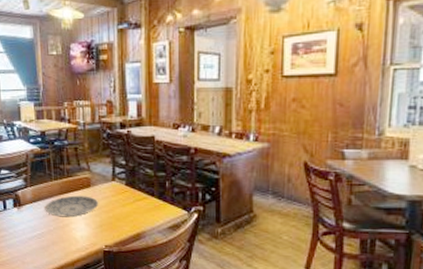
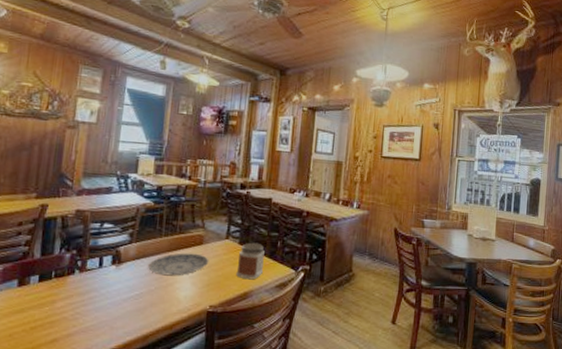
jar: none [127,183,153,221] -> present [236,242,265,280]

